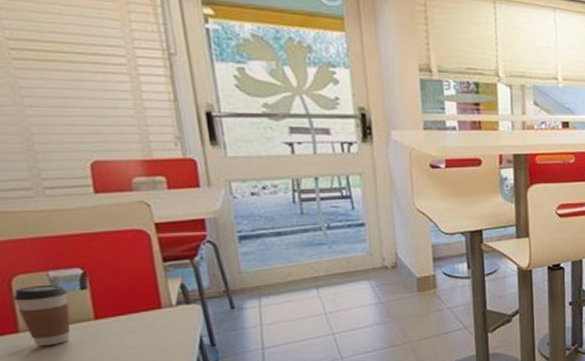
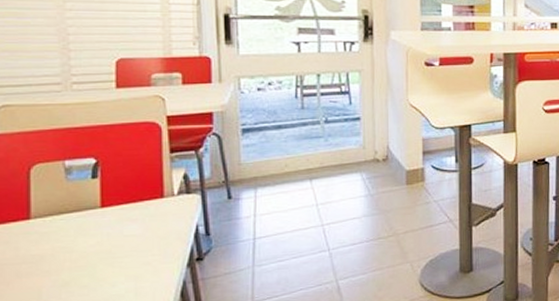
coffee cup: present [14,285,71,347] -> none [31,174,79,233]

